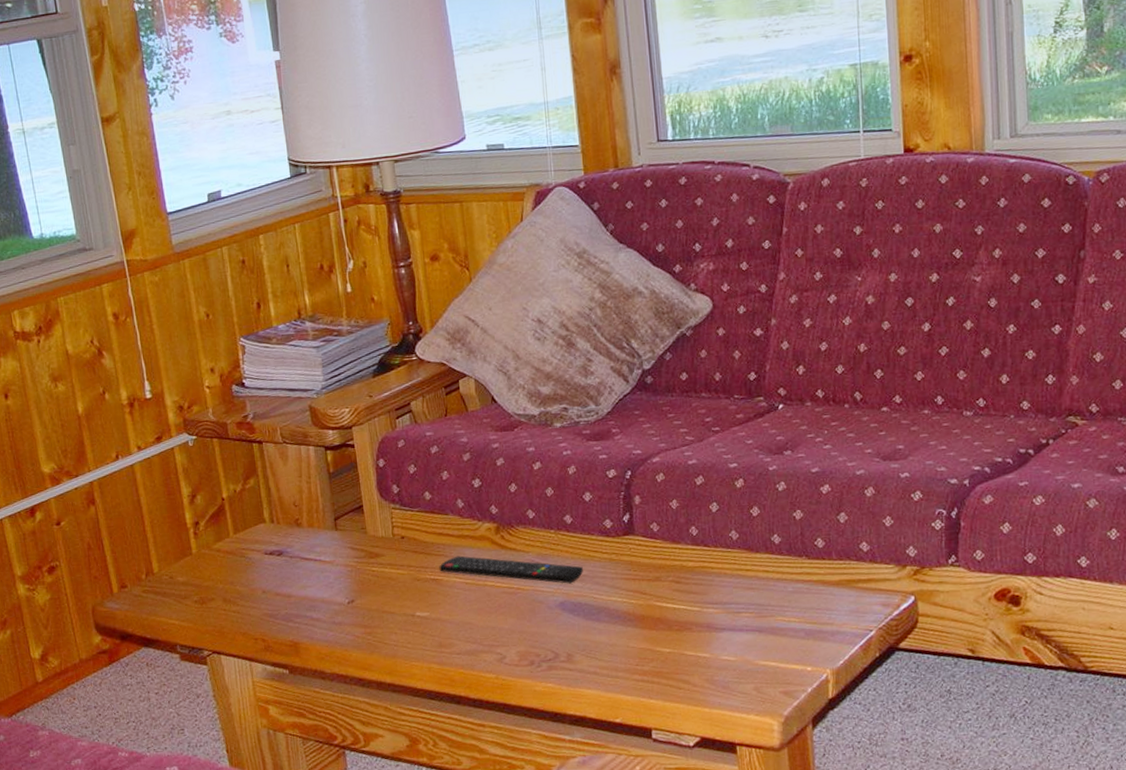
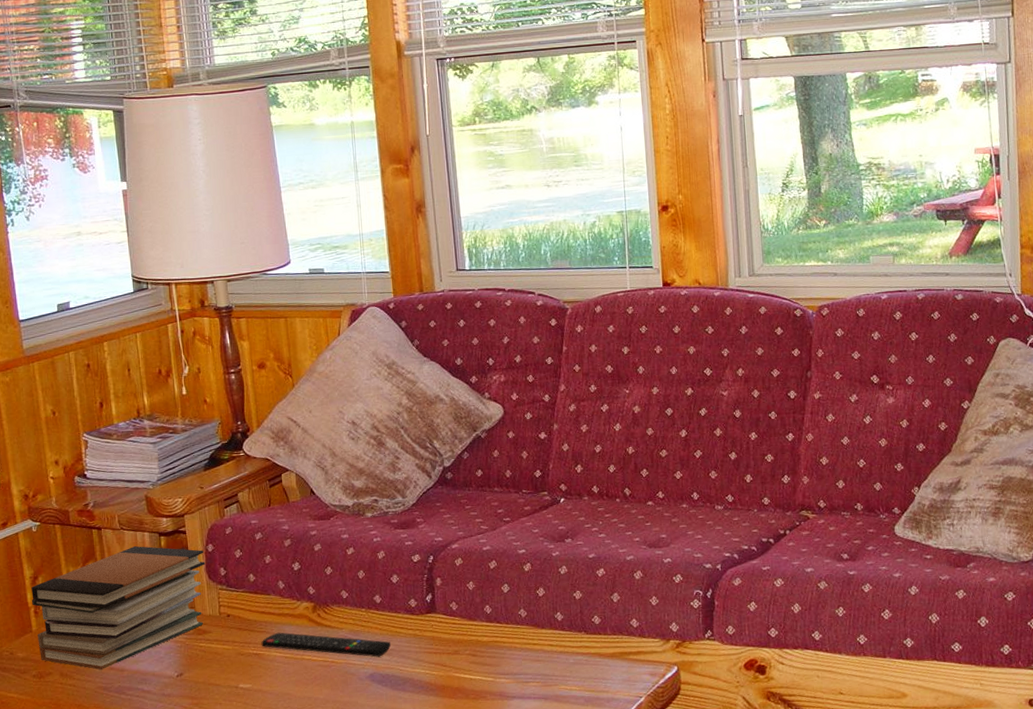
book stack: none [189,461,377,596] -> present [31,546,206,671]

